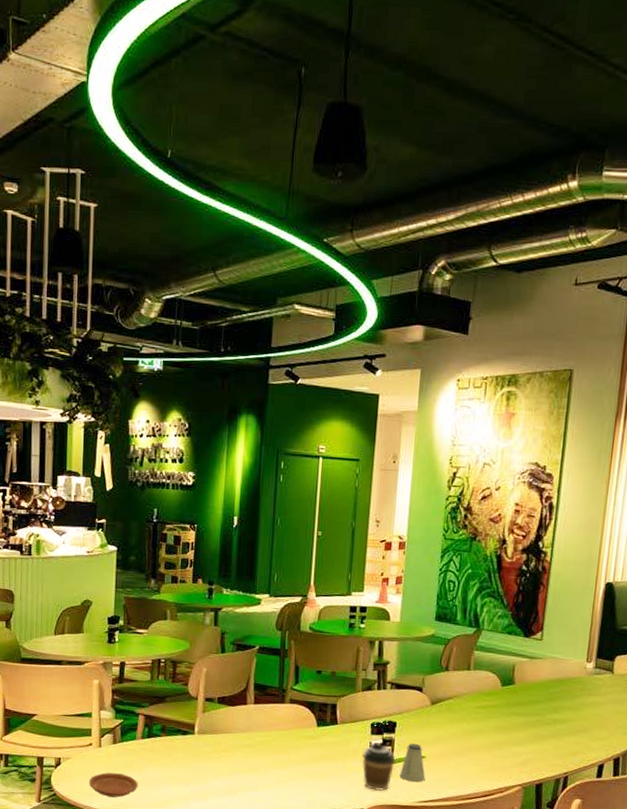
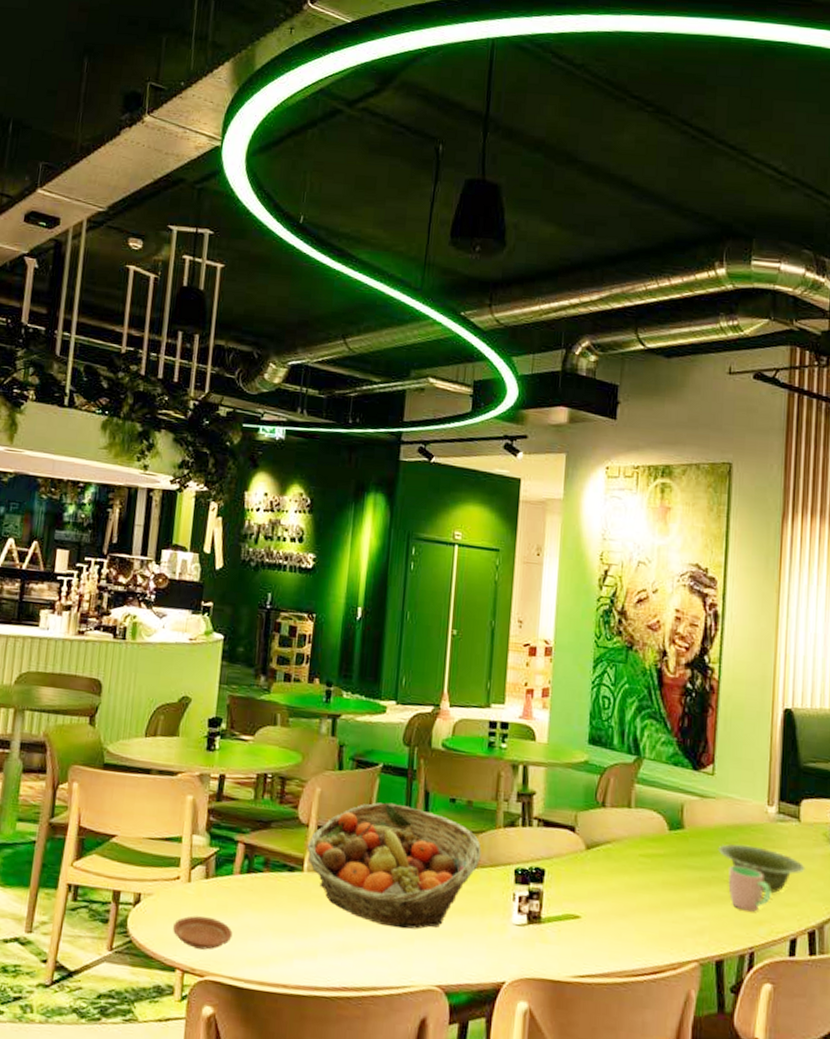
fruit basket: none [197,676,343,774] -> present [307,802,482,930]
coffee cup: present [362,742,396,791] -> none [504,894,545,959]
saltshaker: present [399,743,426,783] -> none [549,897,581,951]
dish: none [542,693,615,731] -> present [717,843,805,894]
cup: none [549,711,585,746] -> present [728,865,772,912]

